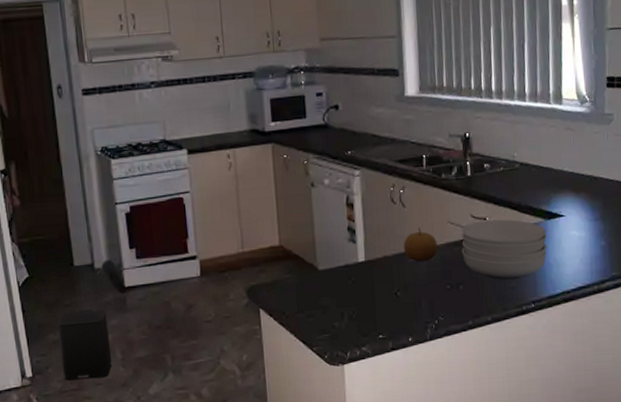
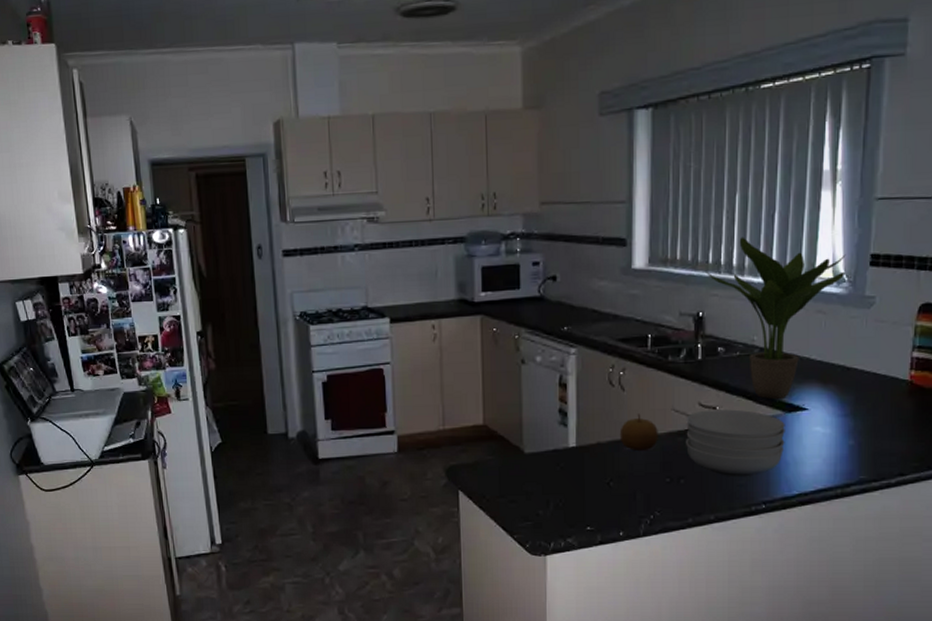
pedal bin: present [57,309,112,381] -> none [248,480,303,551]
potted plant: none [469,65,586,209] -> present [706,237,846,400]

